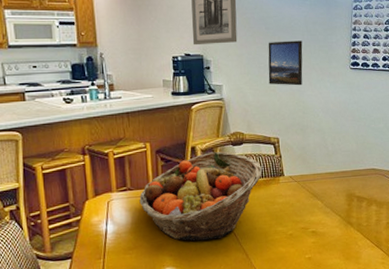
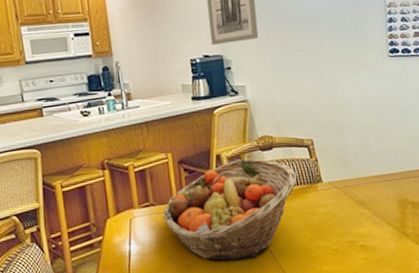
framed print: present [268,40,303,86] -> none [292,30,335,81]

